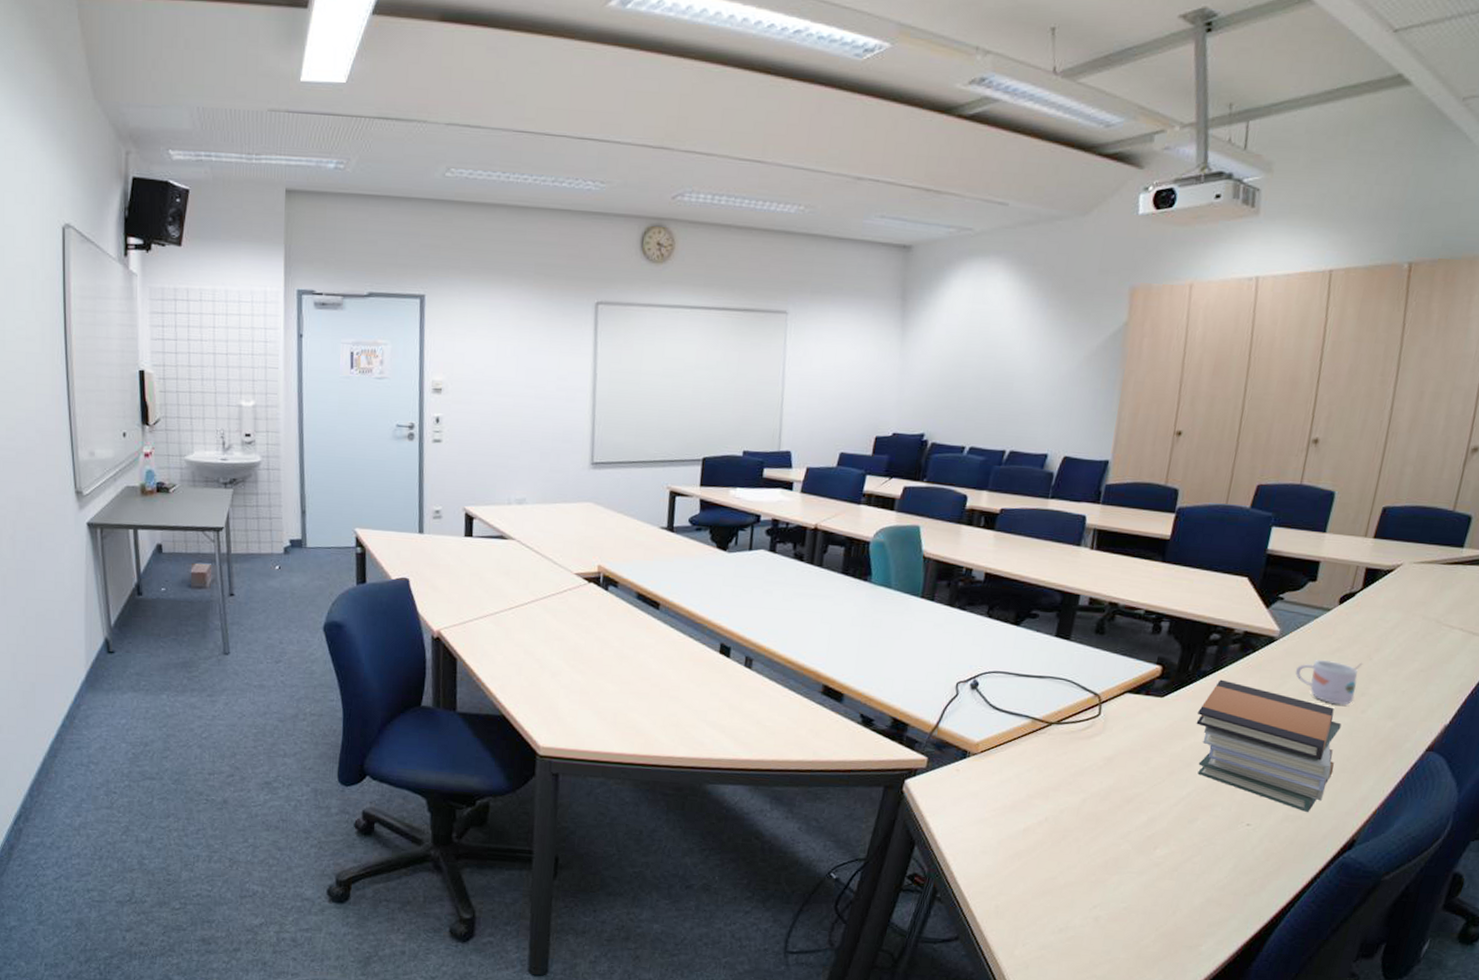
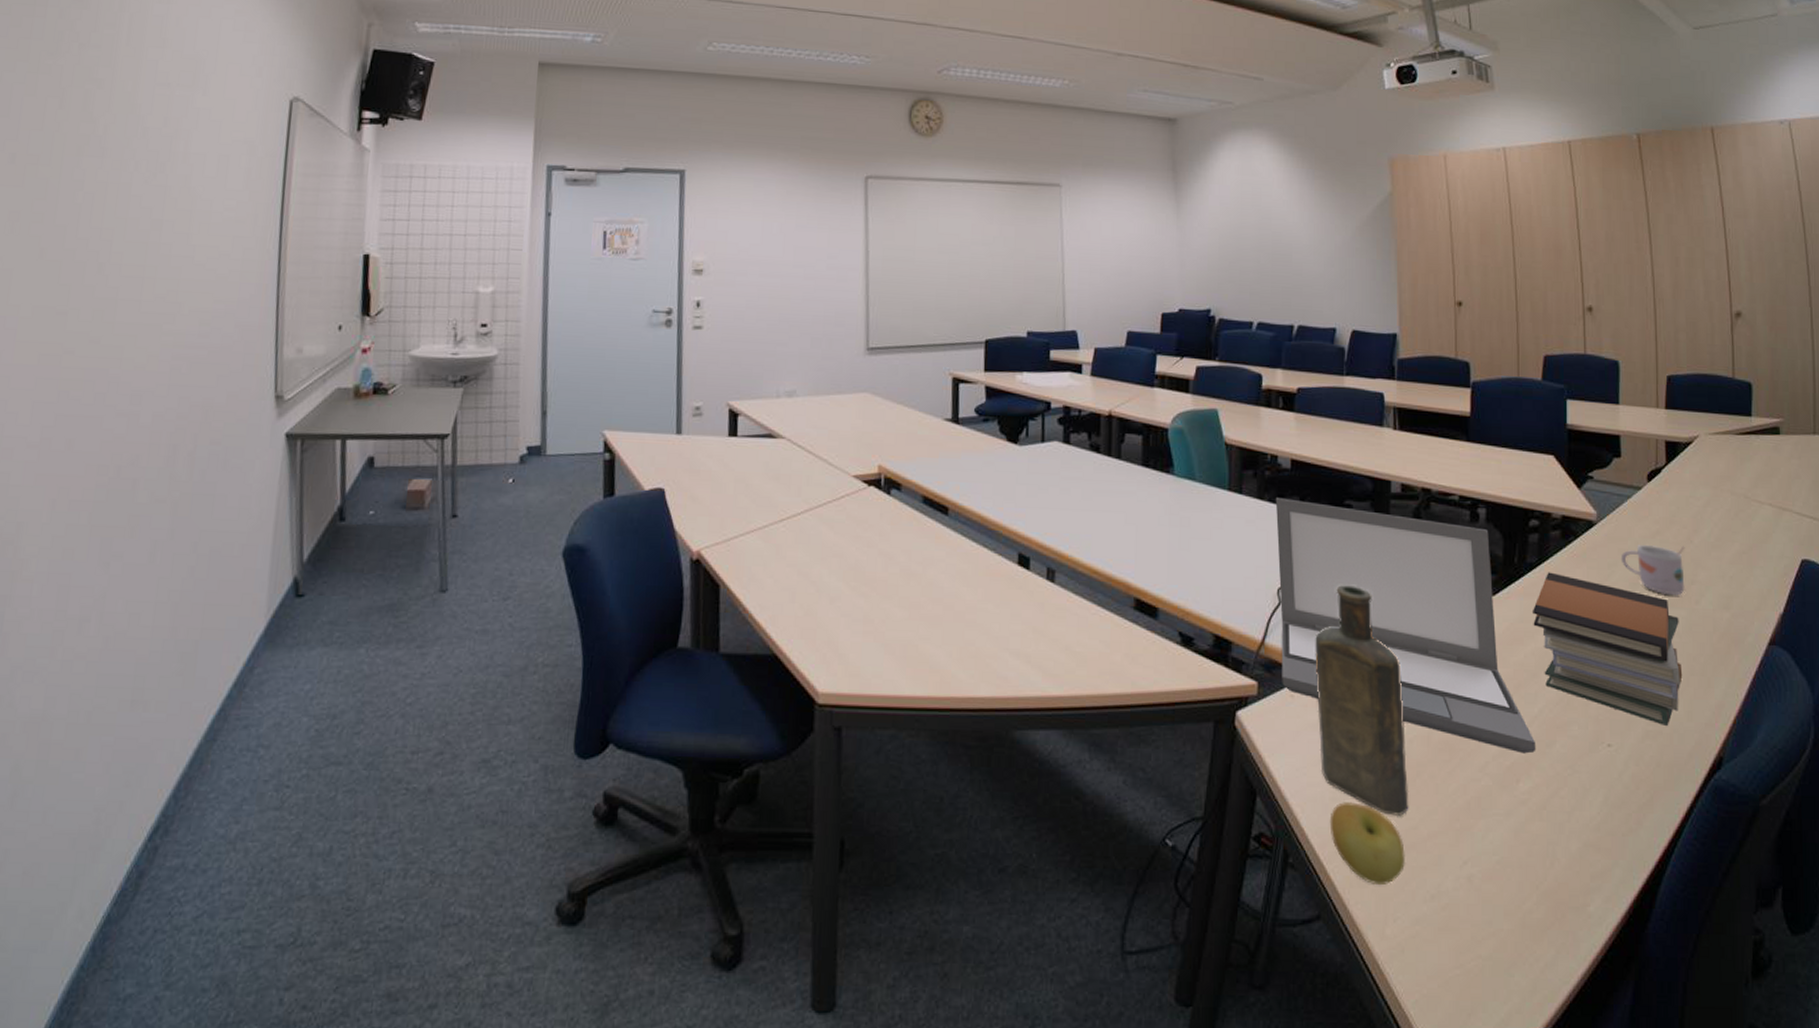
laptop: none [950,606,1179,827] -> present [1275,498,1536,754]
bottle: none [975,681,1063,869] -> present [1315,584,1409,817]
apple: none [977,855,1042,919] -> present [1329,802,1406,886]

